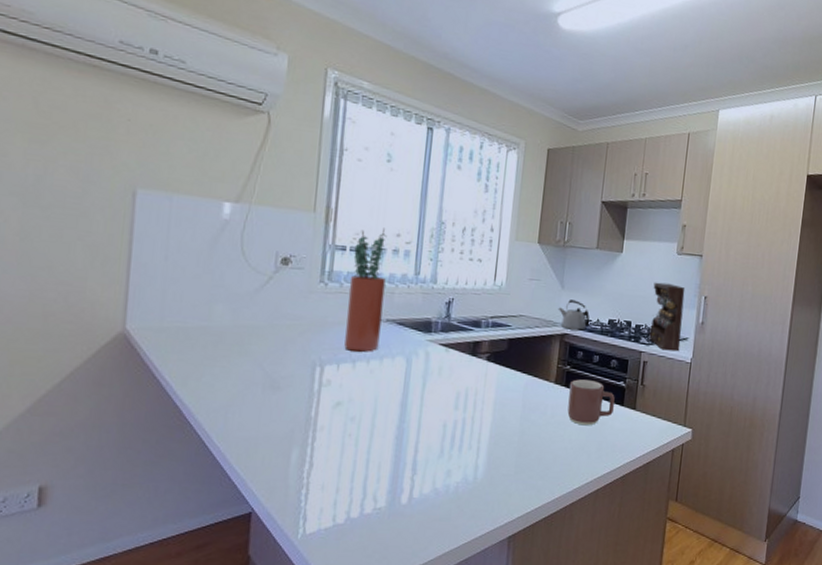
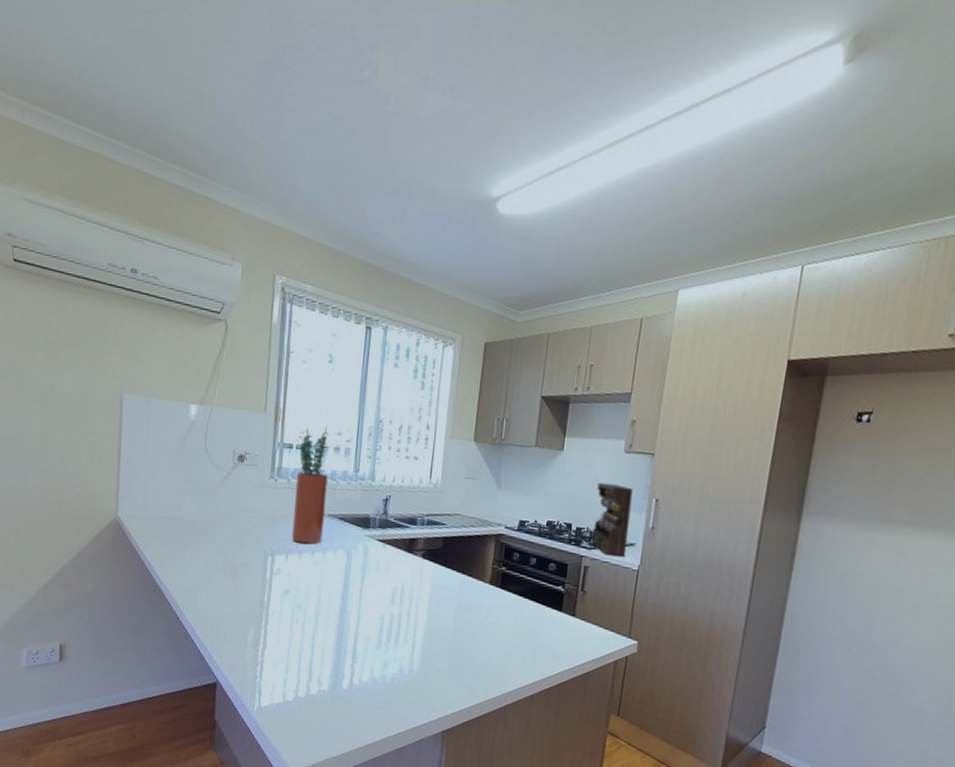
kettle: present [558,300,590,331] -> none [493,499,527,532]
mug: present [567,379,615,426] -> none [502,581,553,629]

